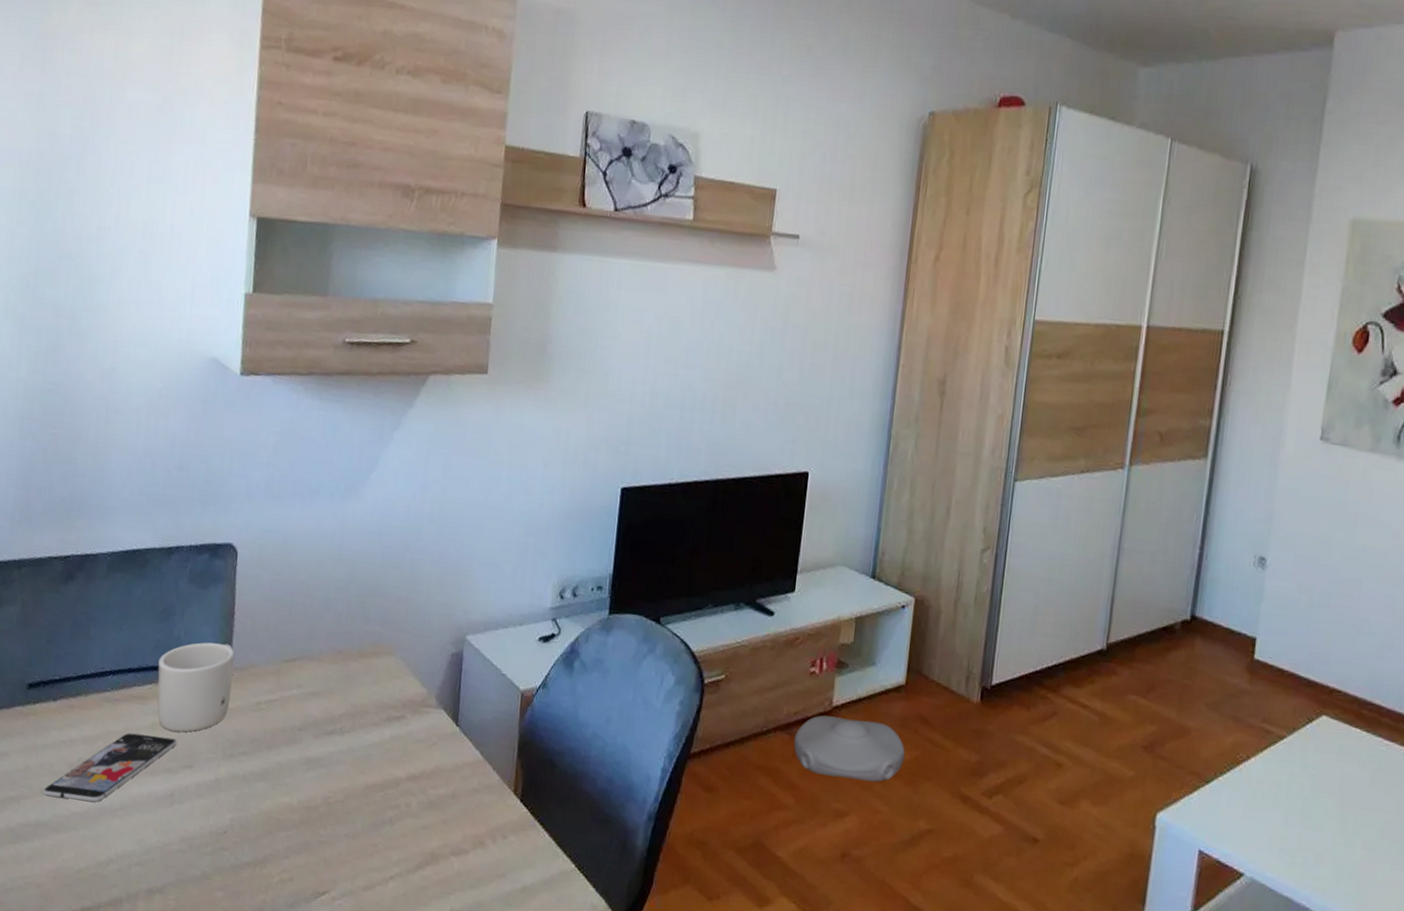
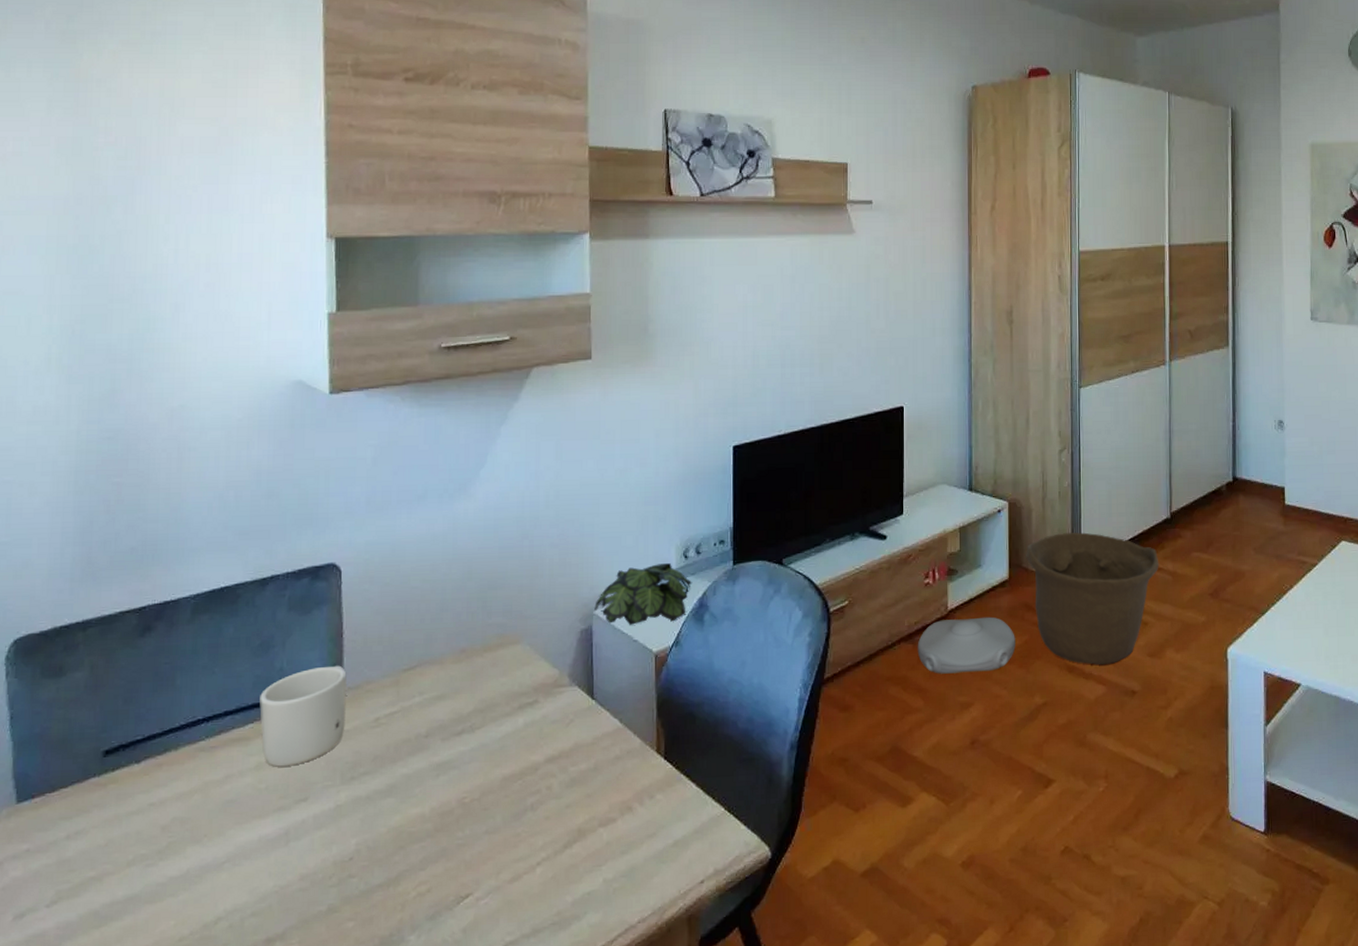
smartphone: present [43,733,177,802] -> none [130,774,288,867]
plant: none [465,598,566,661] -> present [593,563,693,625]
basket: none [928,644,1086,803] -> present [1026,532,1159,666]

